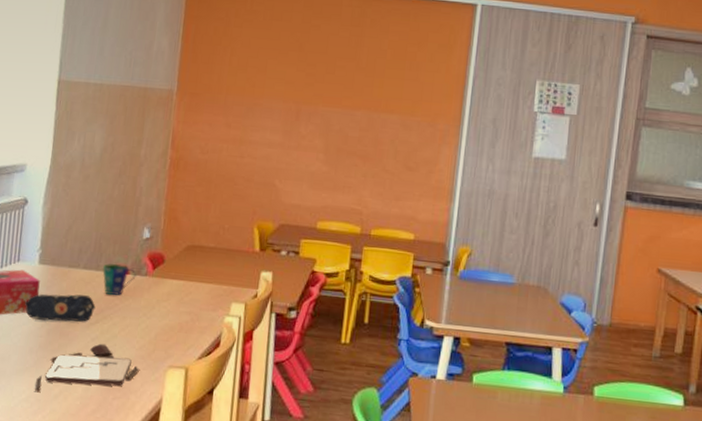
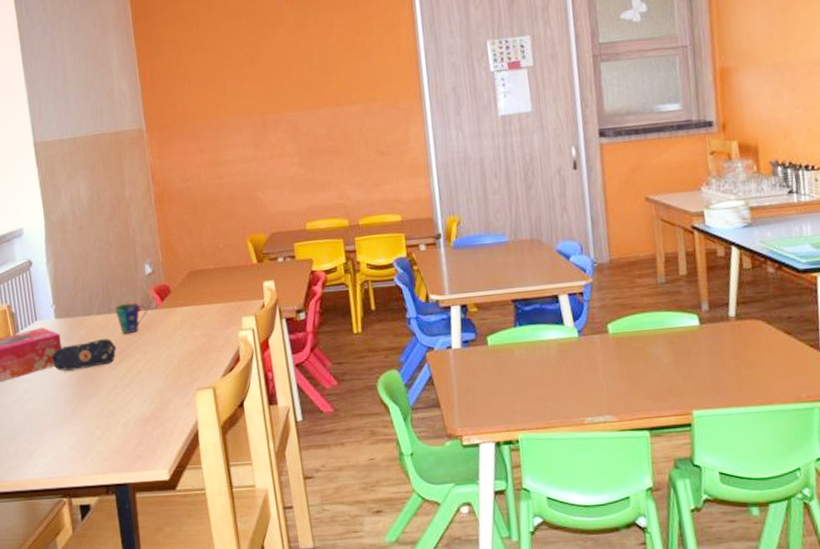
board game: present [35,343,139,393] -> none [77,380,170,439]

